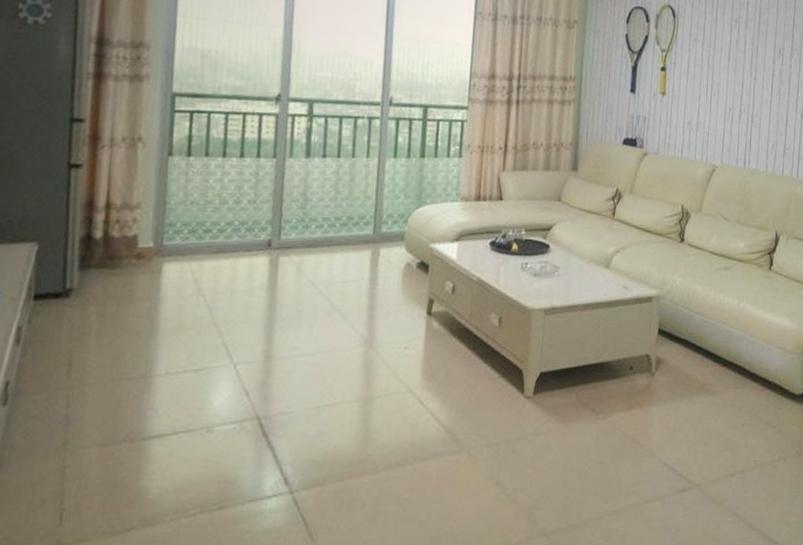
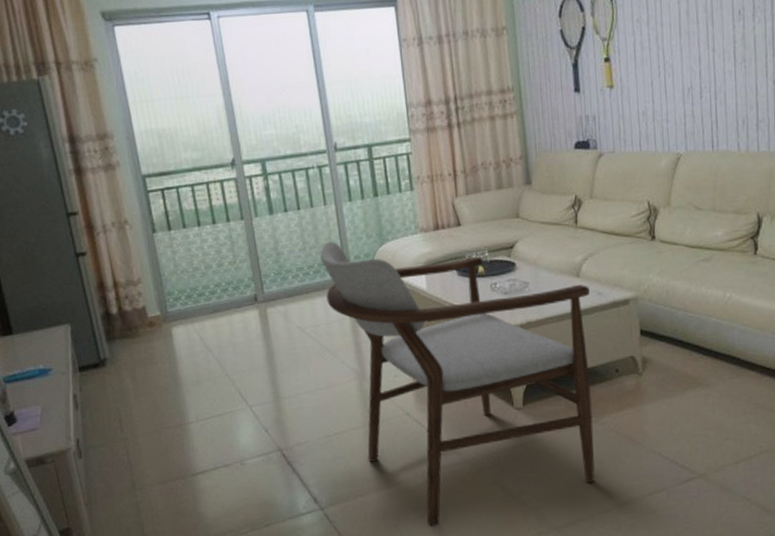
armchair: none [348,195,617,522] -> present [320,241,595,527]

